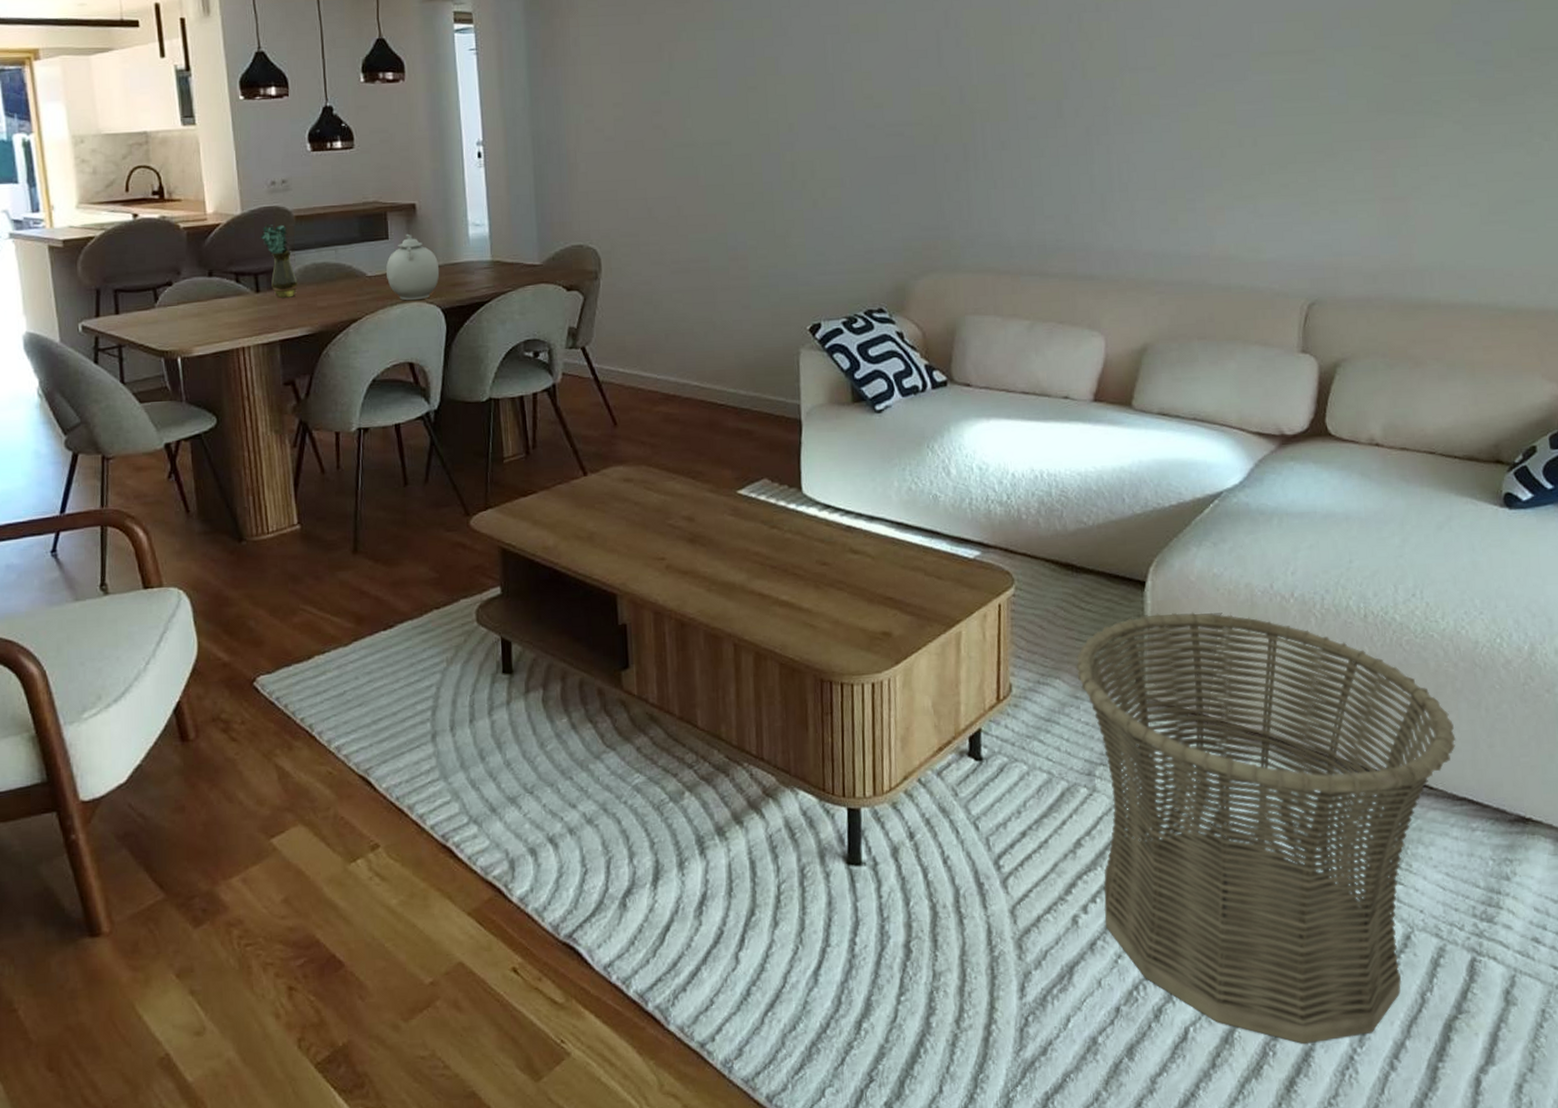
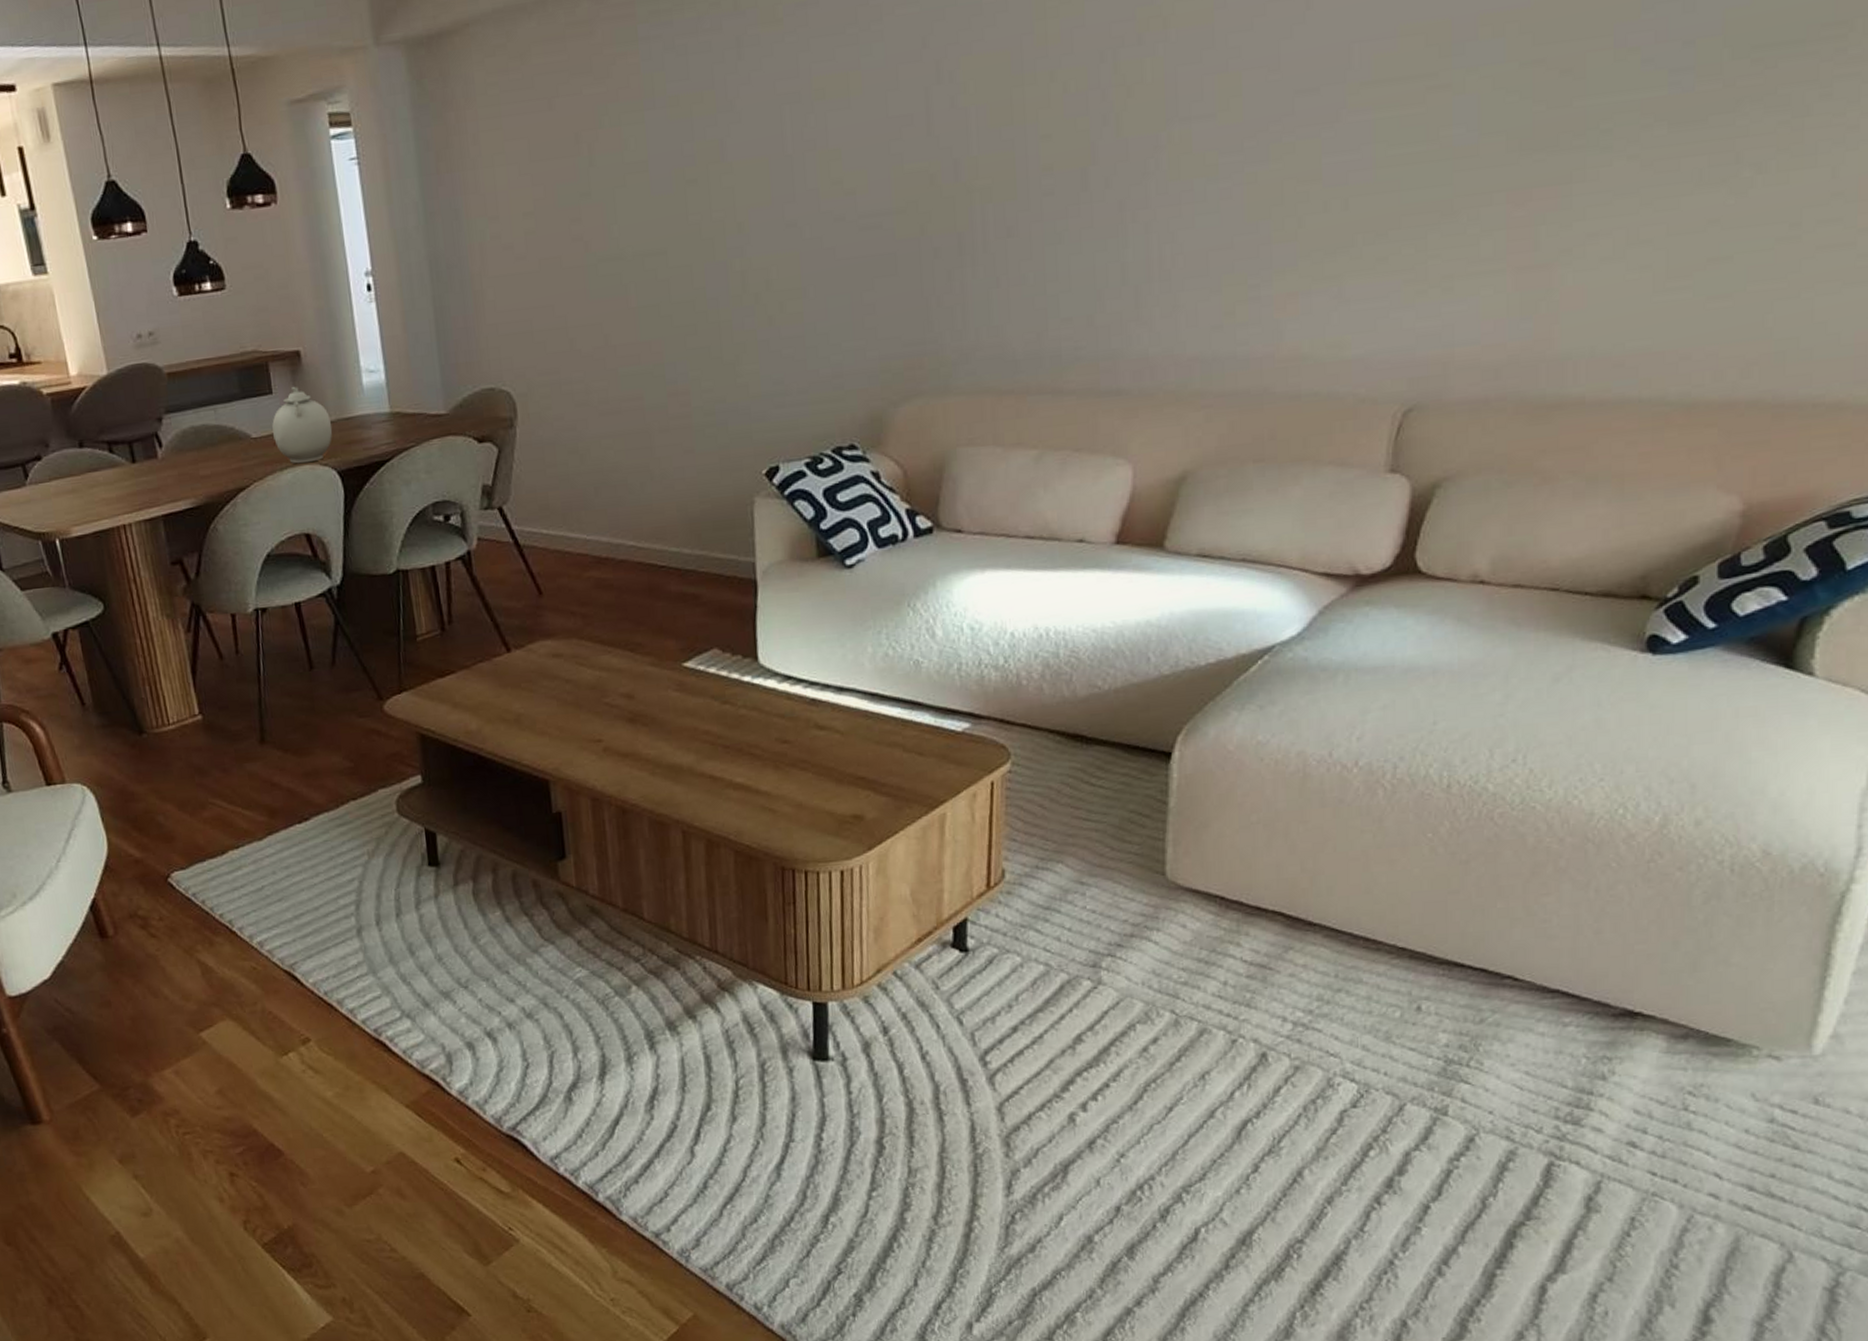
vase: present [261,222,298,298] -> none [131,382,177,468]
basket: present [1075,612,1456,1044] -> none [1081,785,1553,1247]

